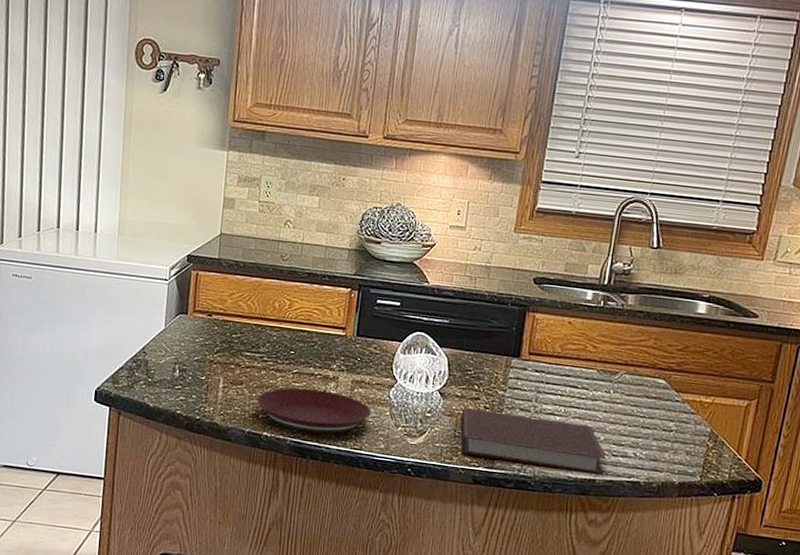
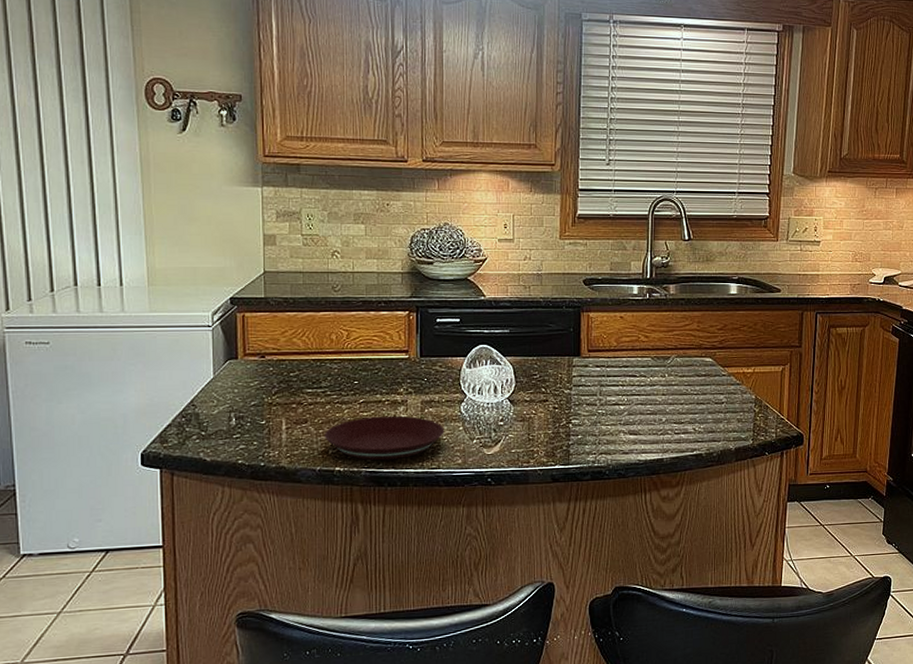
notebook: present [460,408,607,475] -> none [533,410,671,456]

